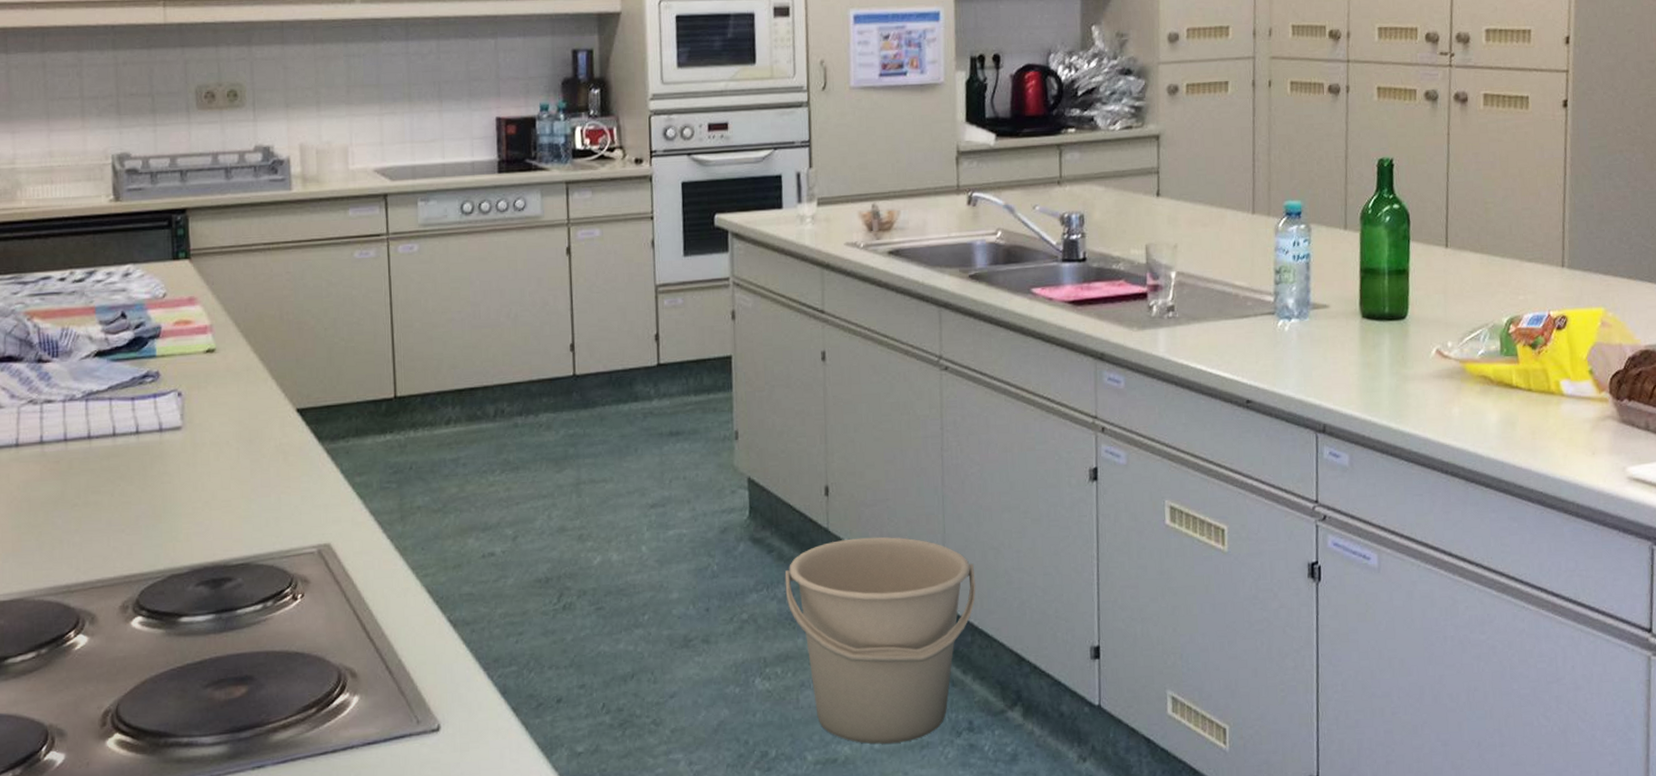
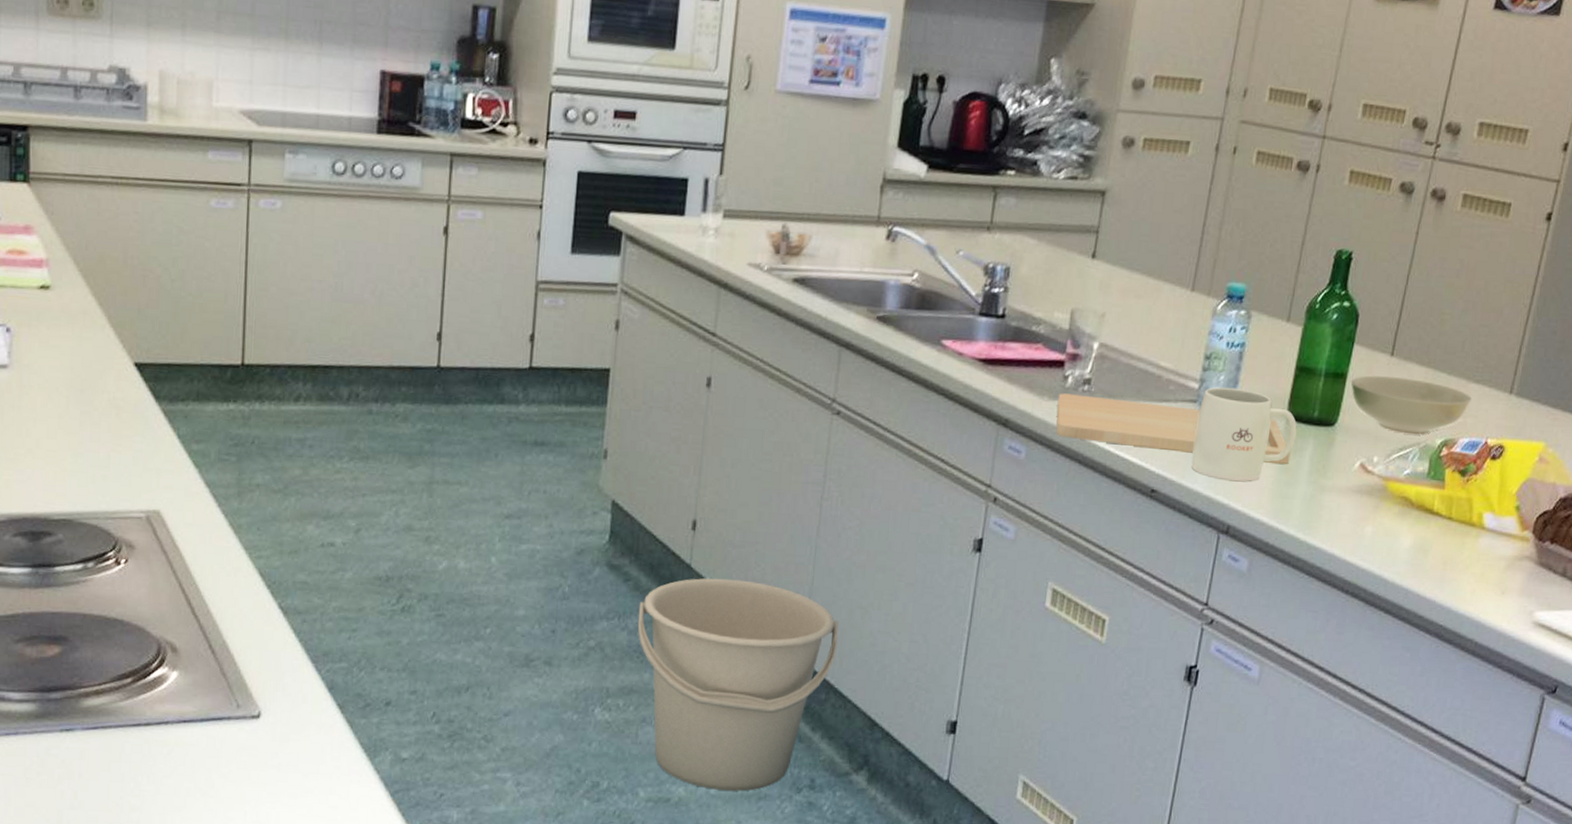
cutting board: none [1146,319,1370,363] -> present [1056,393,1291,465]
mug: none [1277,296,1372,383] -> present [1191,387,1297,482]
bowl: none [1413,265,1529,316] -> present [1350,375,1473,435]

